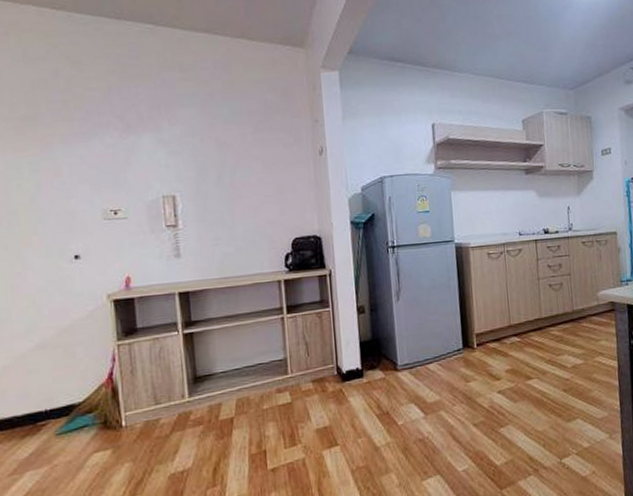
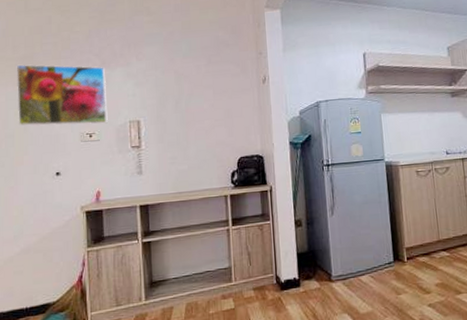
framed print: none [16,126,136,201] -> present [16,64,108,126]

